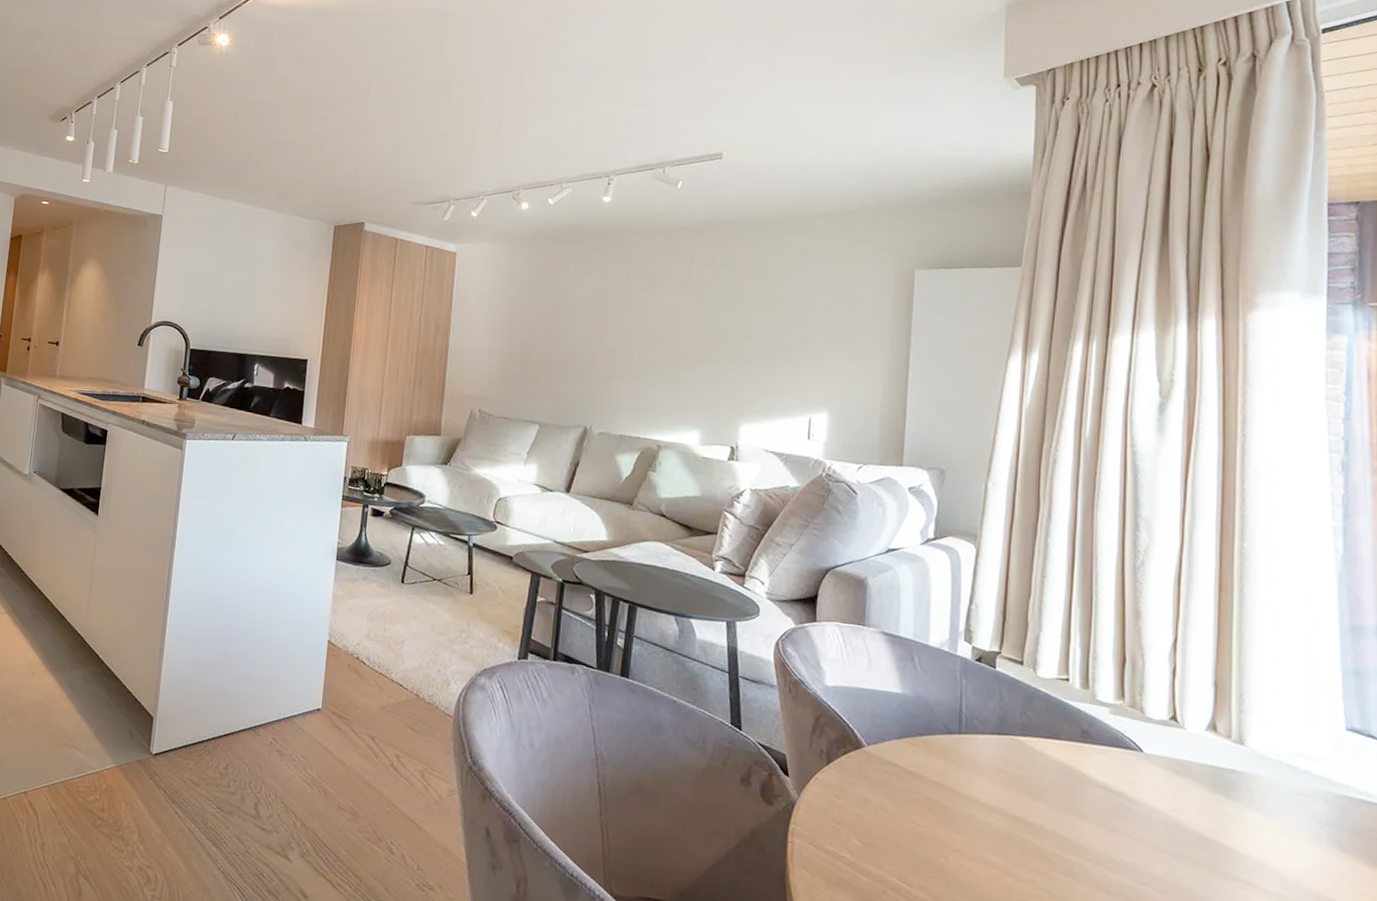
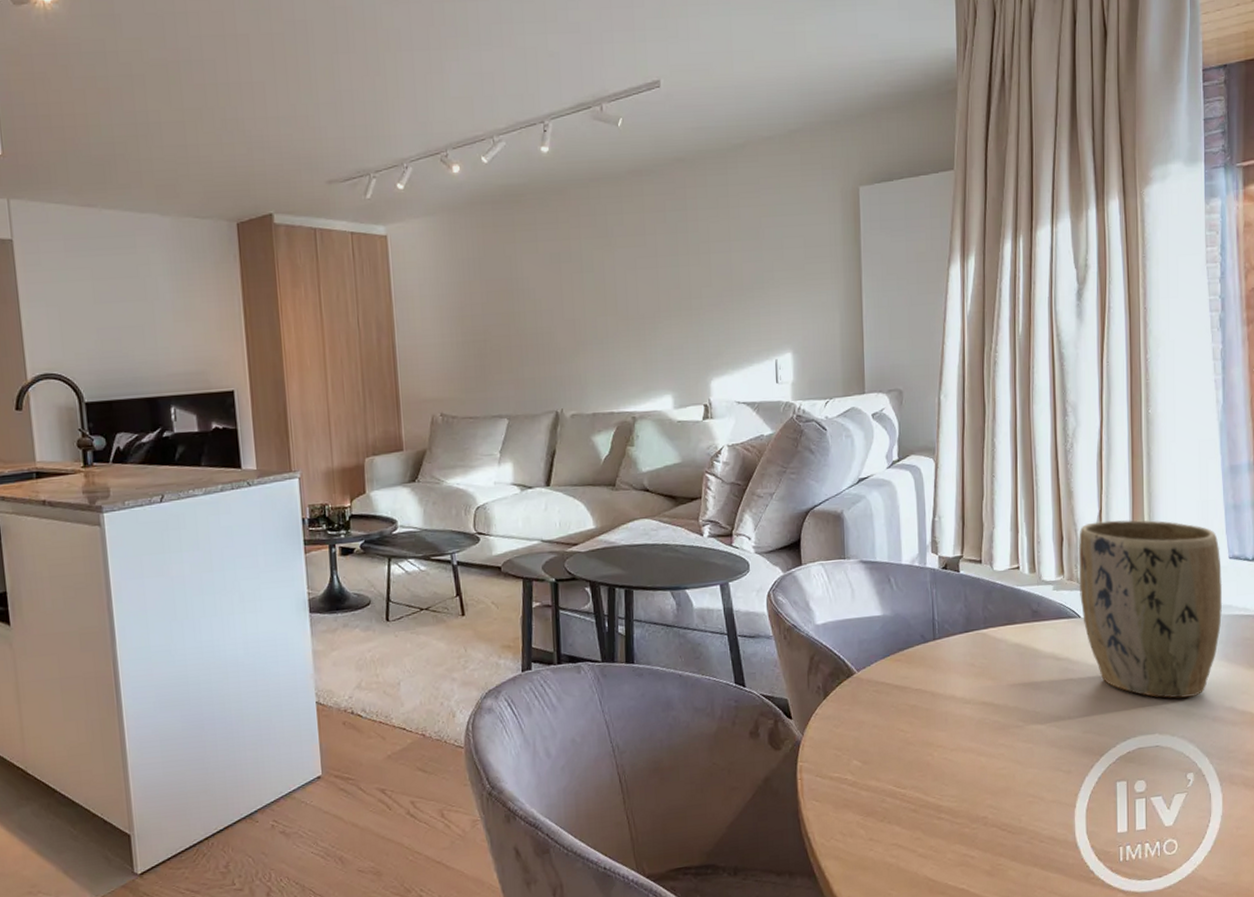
plant pot: none [1142,650,1336,881] -> present [1078,520,1223,698]

